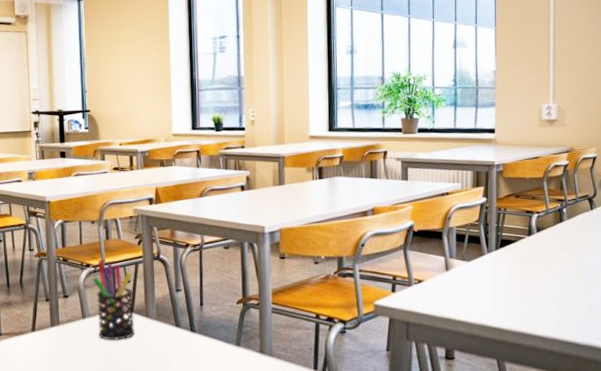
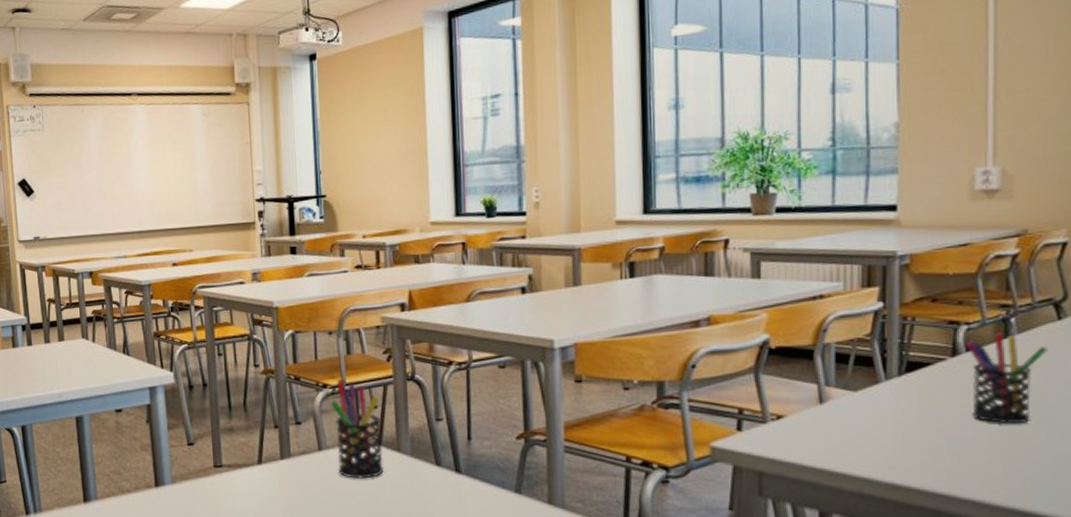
pen holder: none [536,219,585,283] -> present [965,332,1048,425]

